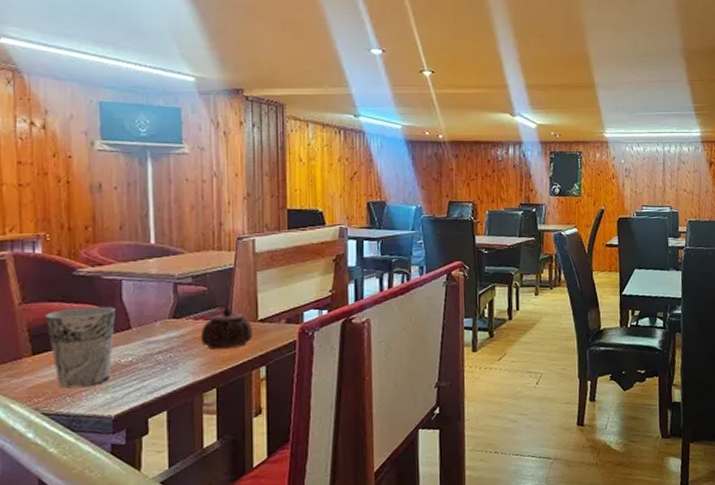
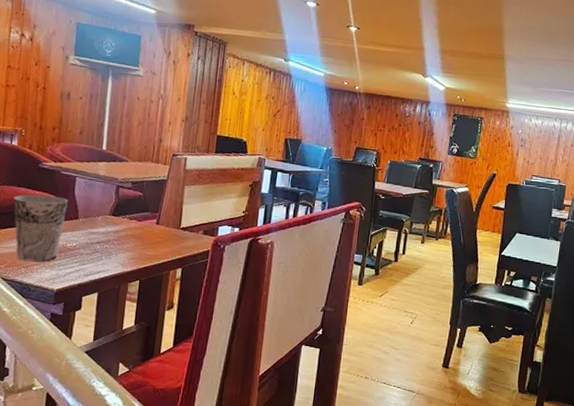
teapot: present [200,306,252,350] -> none [132,212,175,249]

